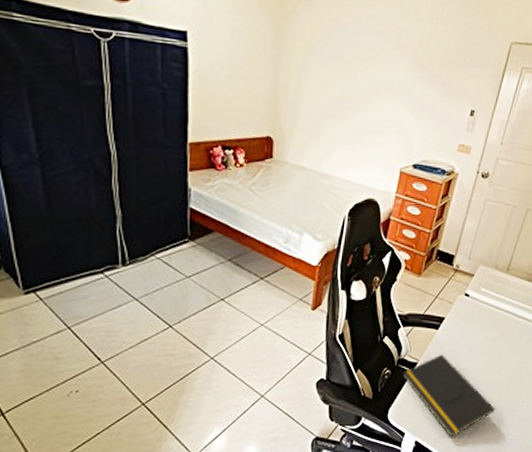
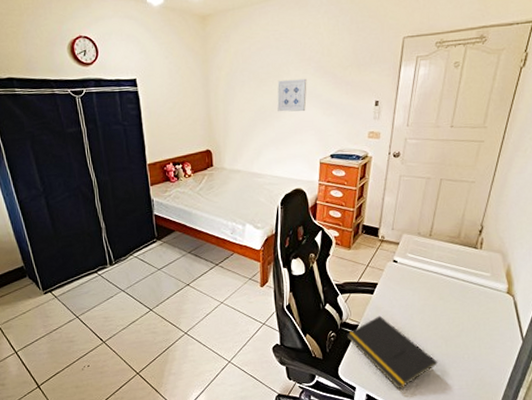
wall art: none [360,66,399,109] -> present [277,78,307,112]

